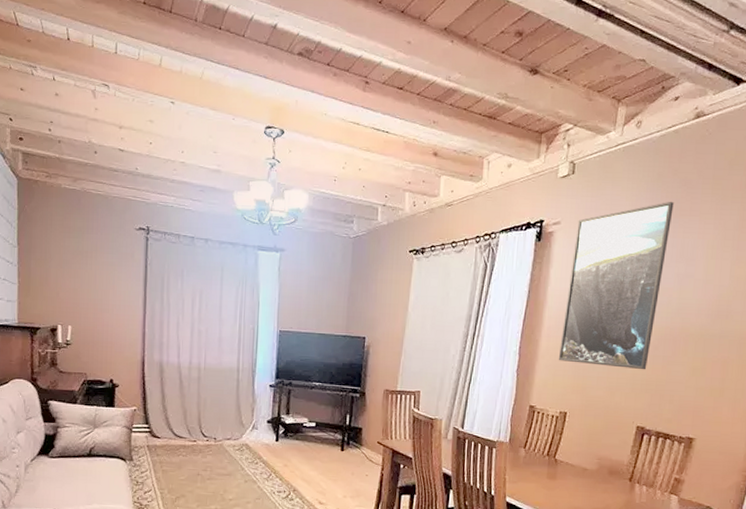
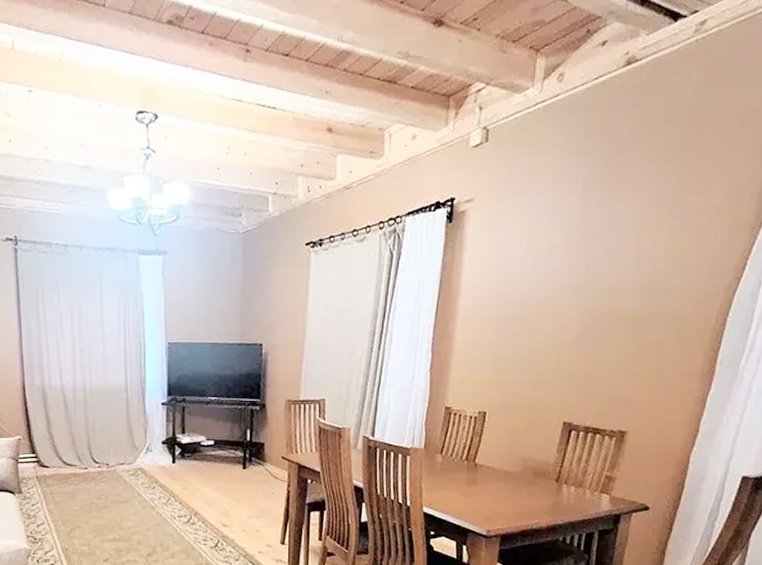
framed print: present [558,202,674,370] -> none [475,167,602,360]

